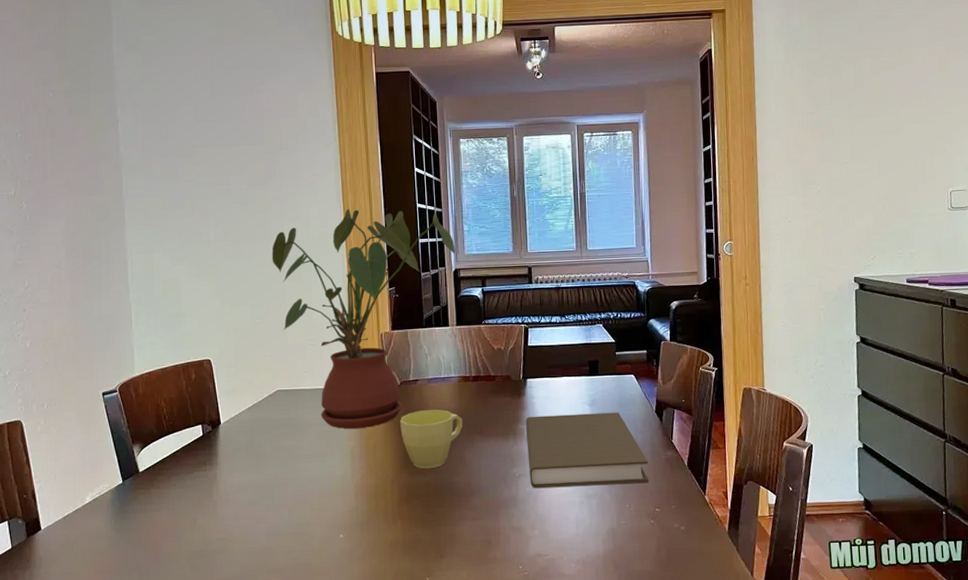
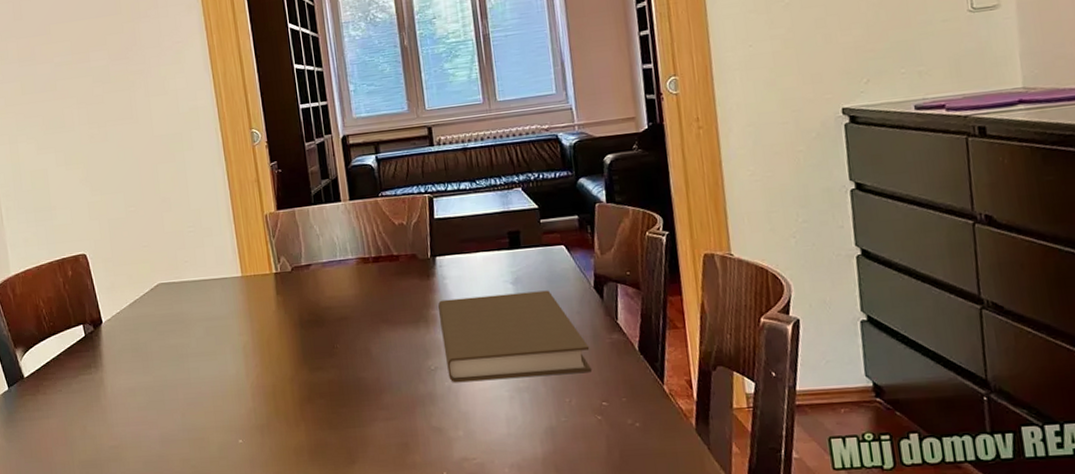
house plant: present [271,207,456,429] -> none [140,66,343,323]
cup: present [400,409,463,469] -> none [294,296,366,364]

